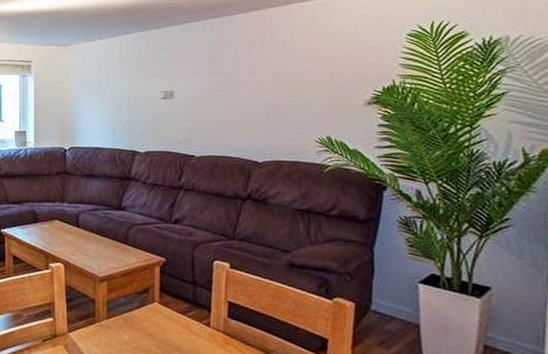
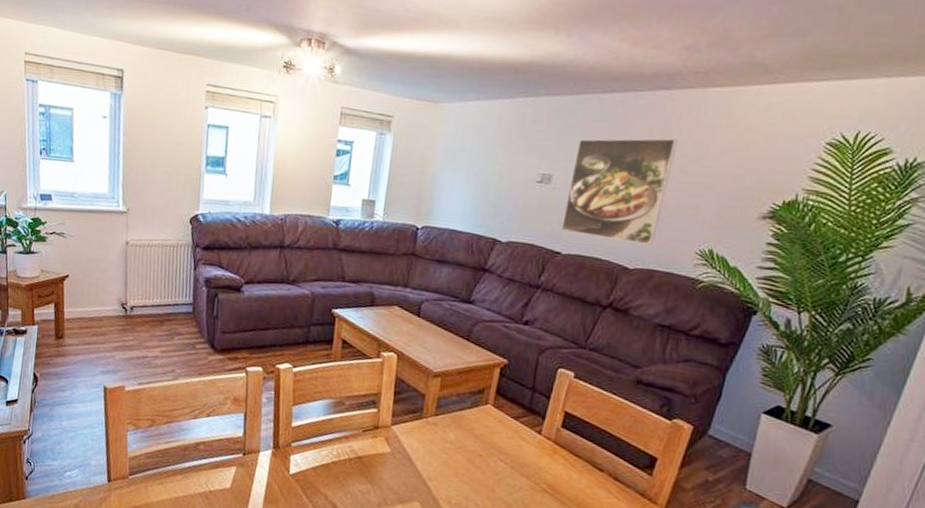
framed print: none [190,48,277,139] -> present [561,138,678,245]

